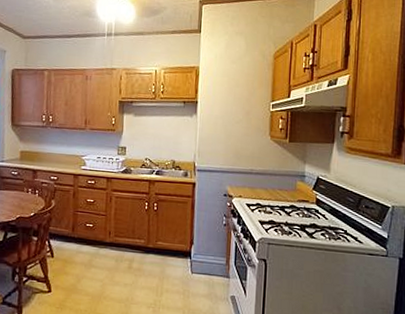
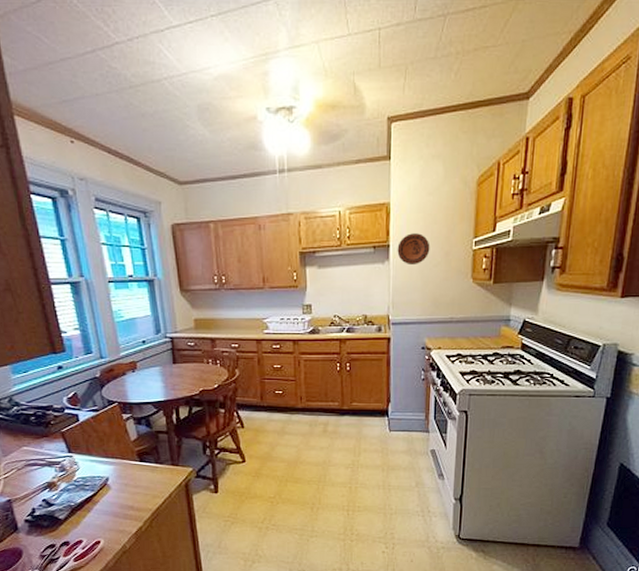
decorative plate: none [204,93,233,121] -> present [397,233,430,266]

